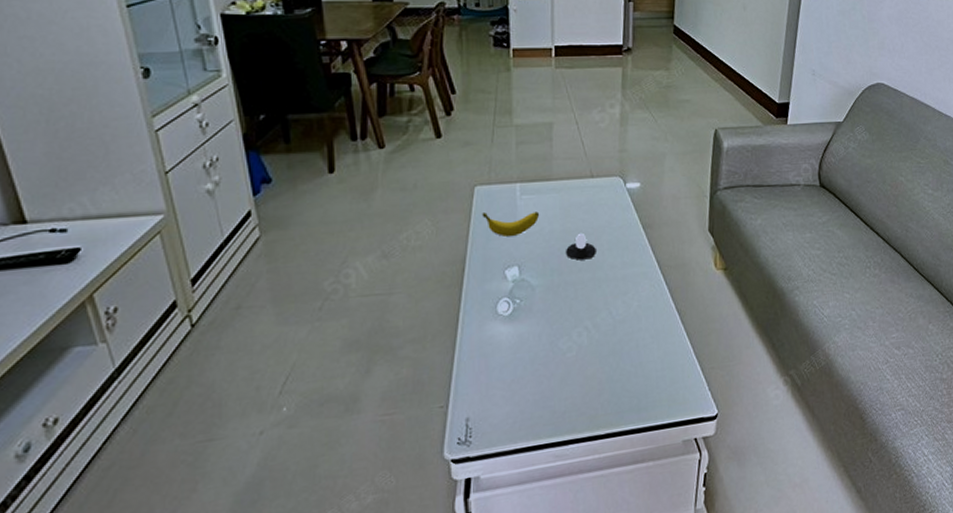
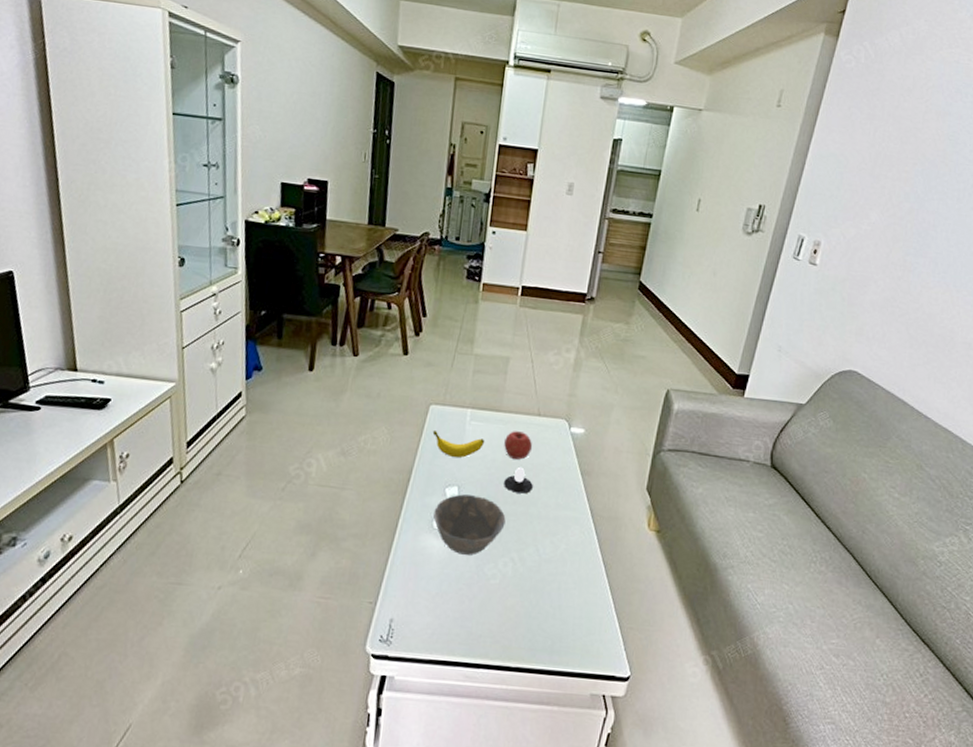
bowl: none [496,271,574,335] -> present [433,494,506,555]
fruit: none [560,197,590,226] -> present [504,431,533,460]

